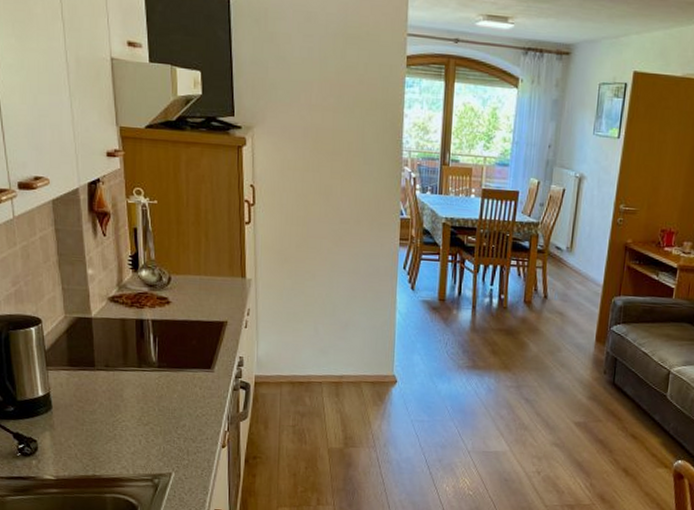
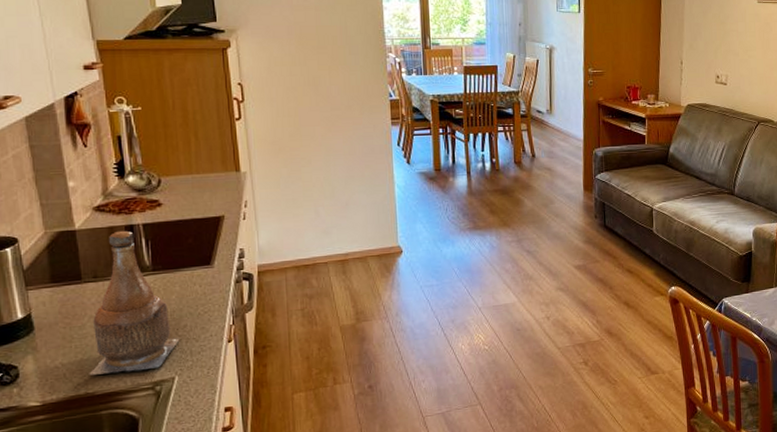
bottle: none [97,323,179,462] -> present [89,230,180,375]

